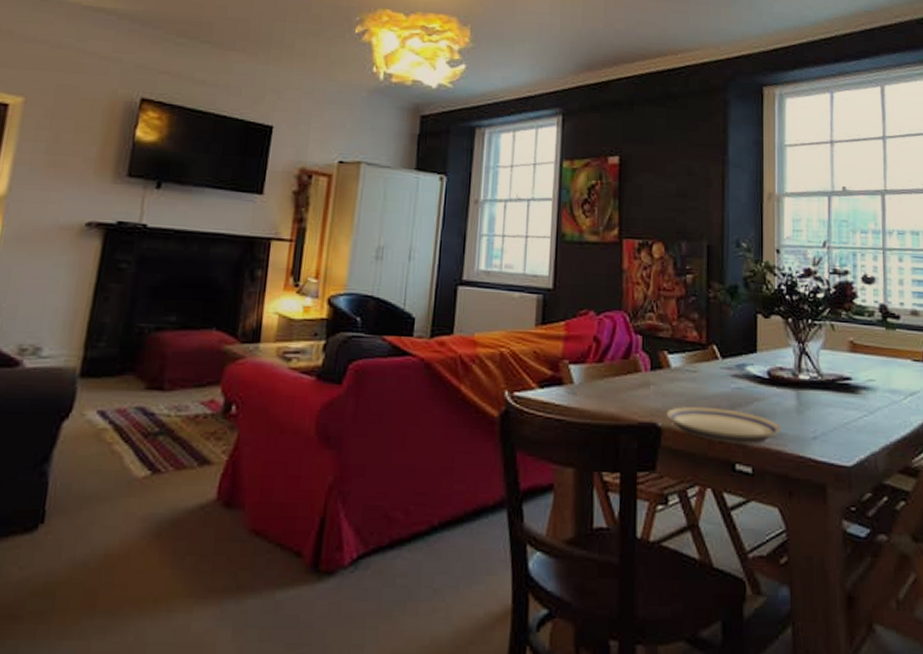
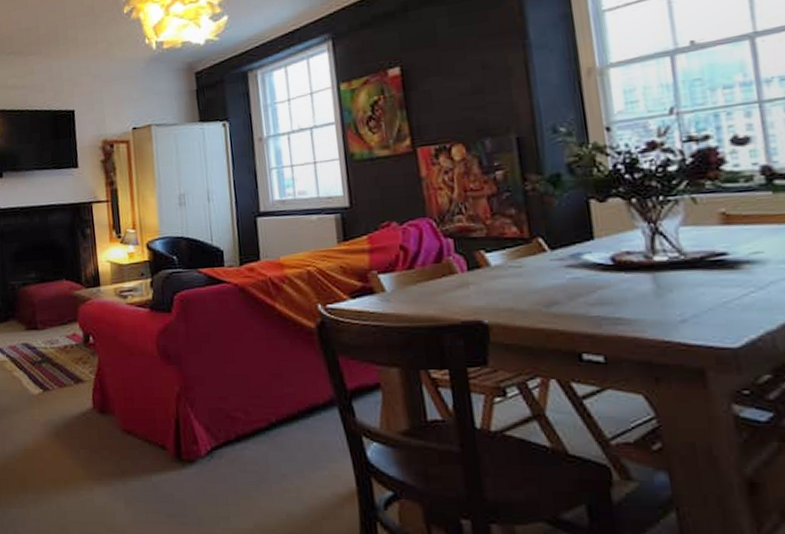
plate: present [666,406,781,445] -> none [491,300,636,335]

